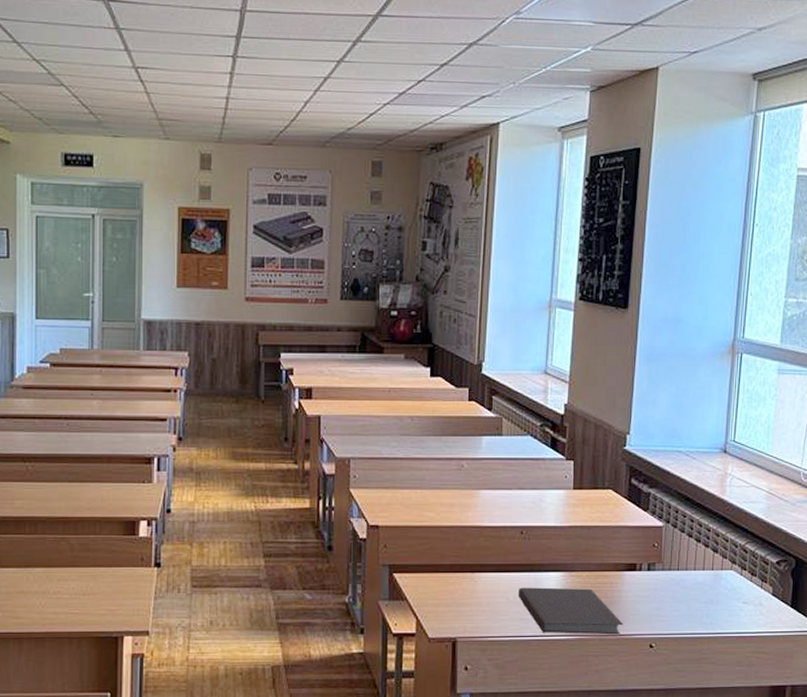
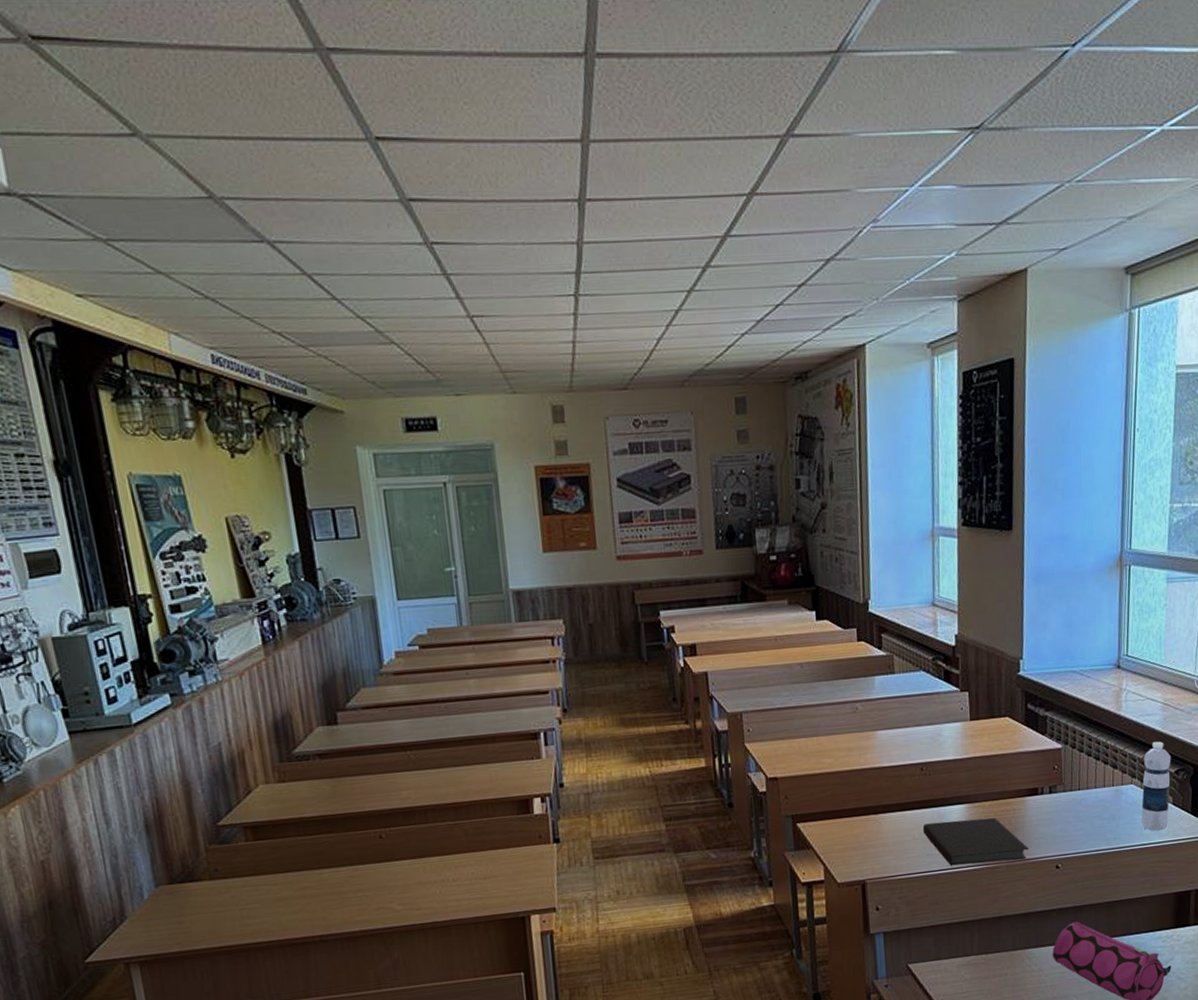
water bottle: none [740,530,773,620] -> present [1141,741,1171,832]

